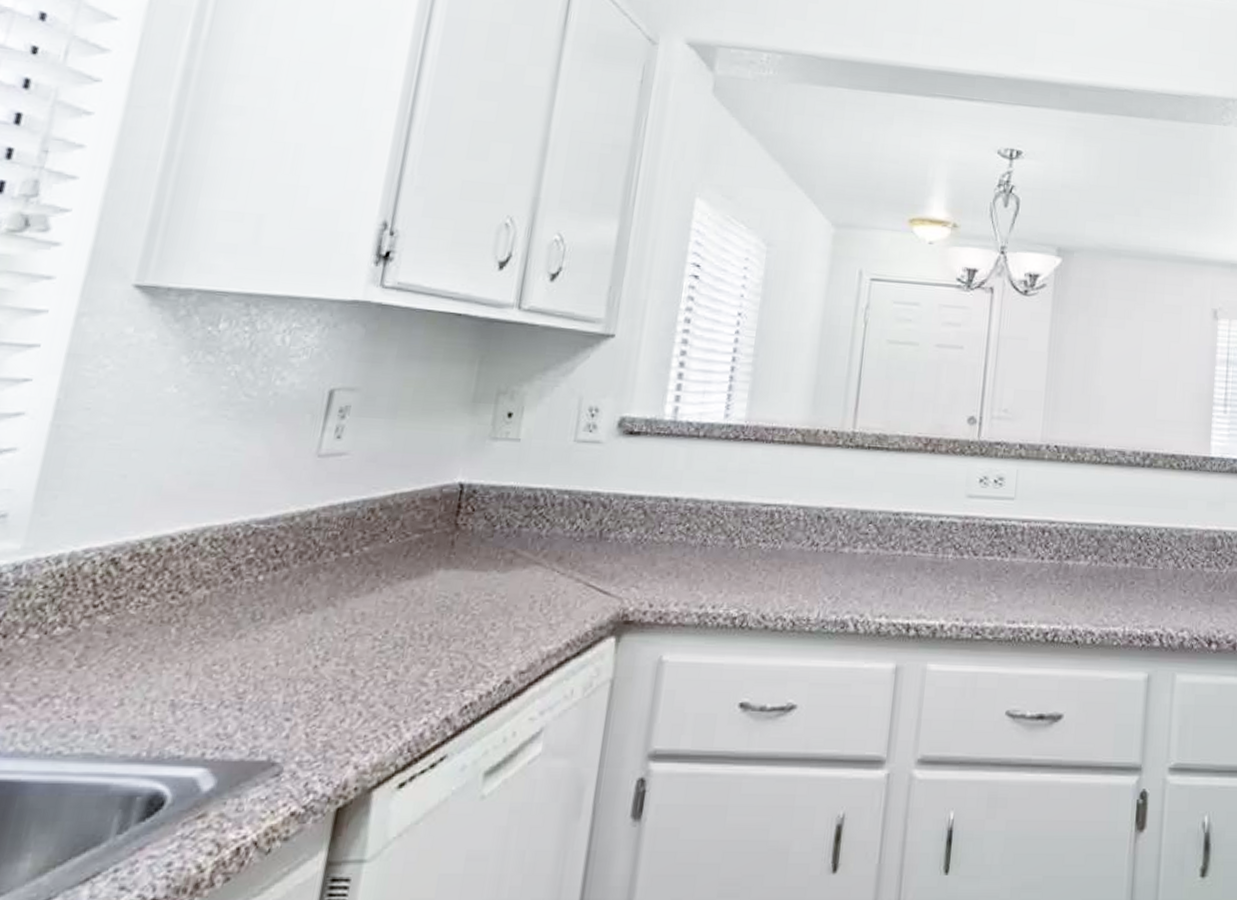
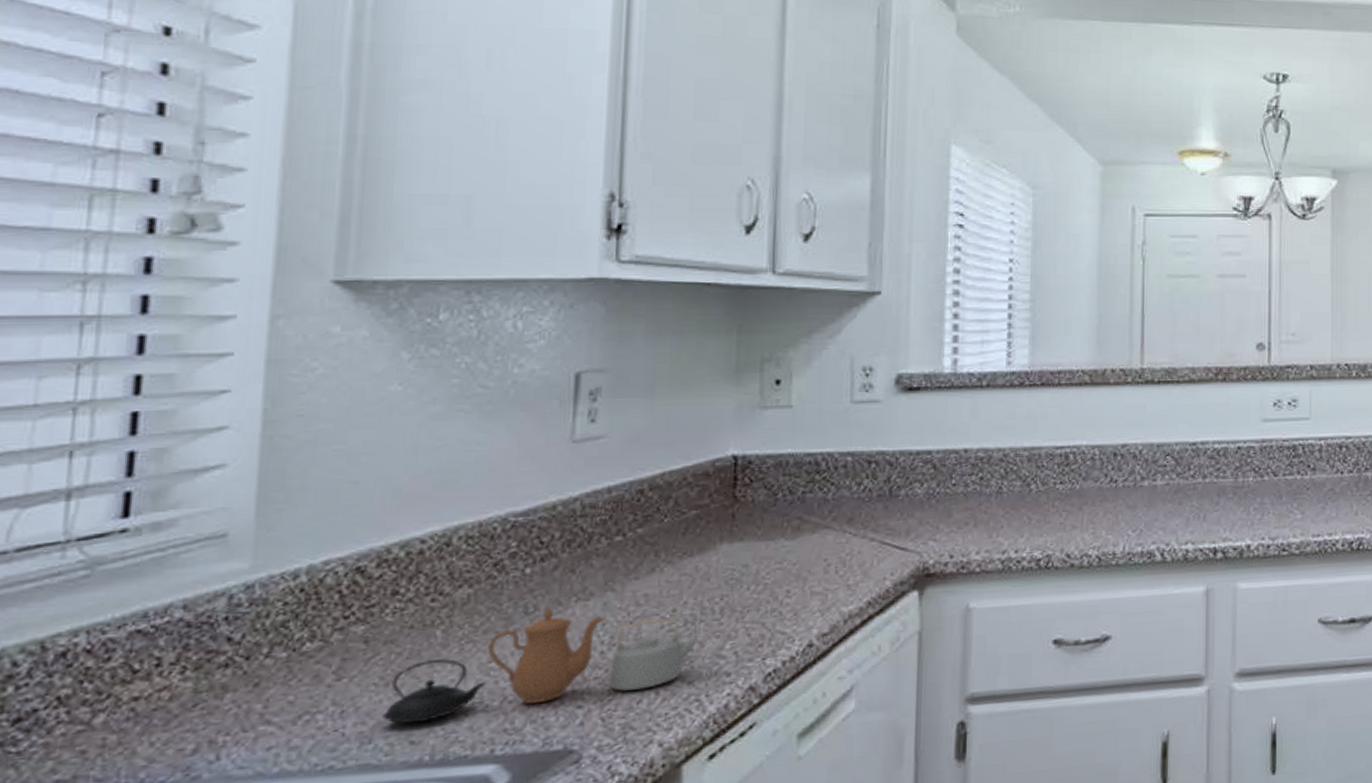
teapot: none [111,617,405,718] -> present [382,608,699,724]

